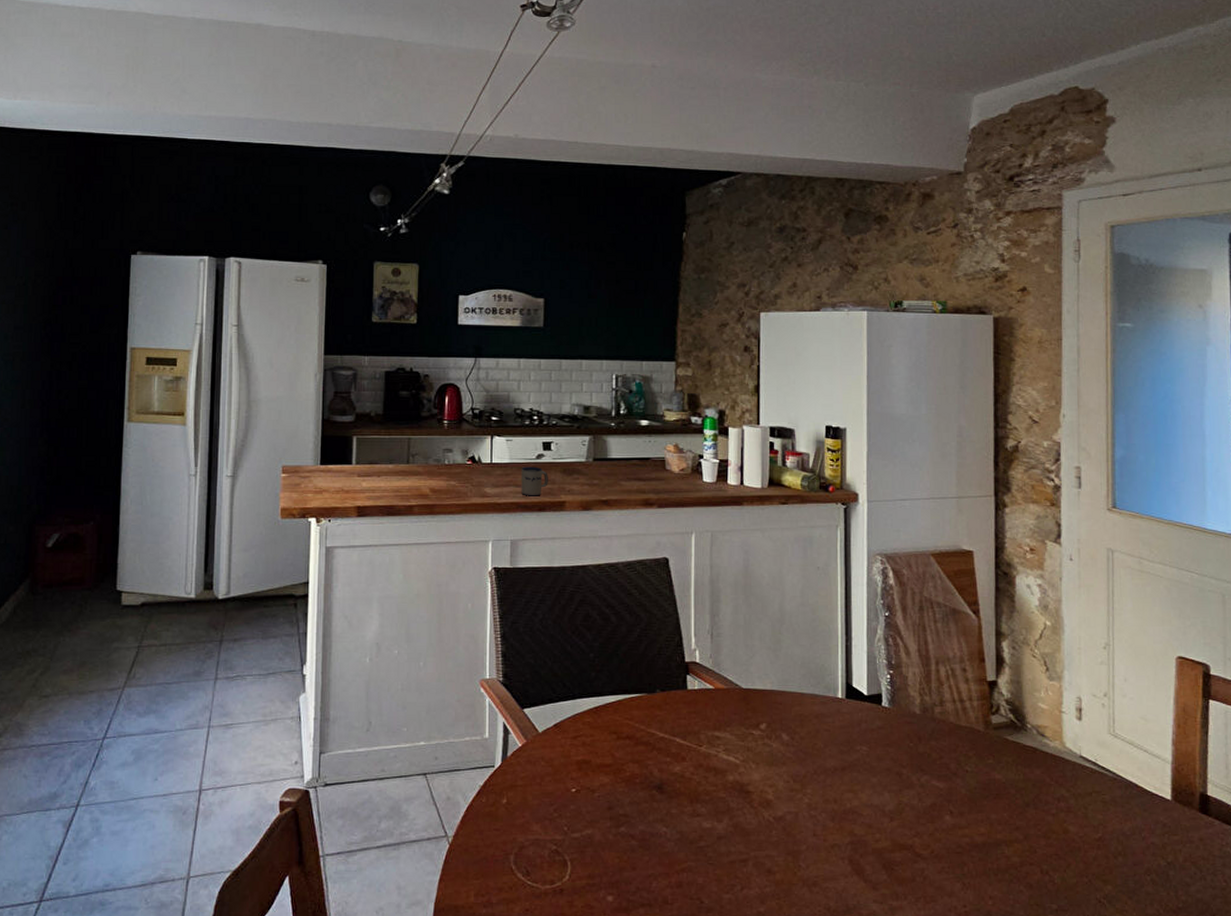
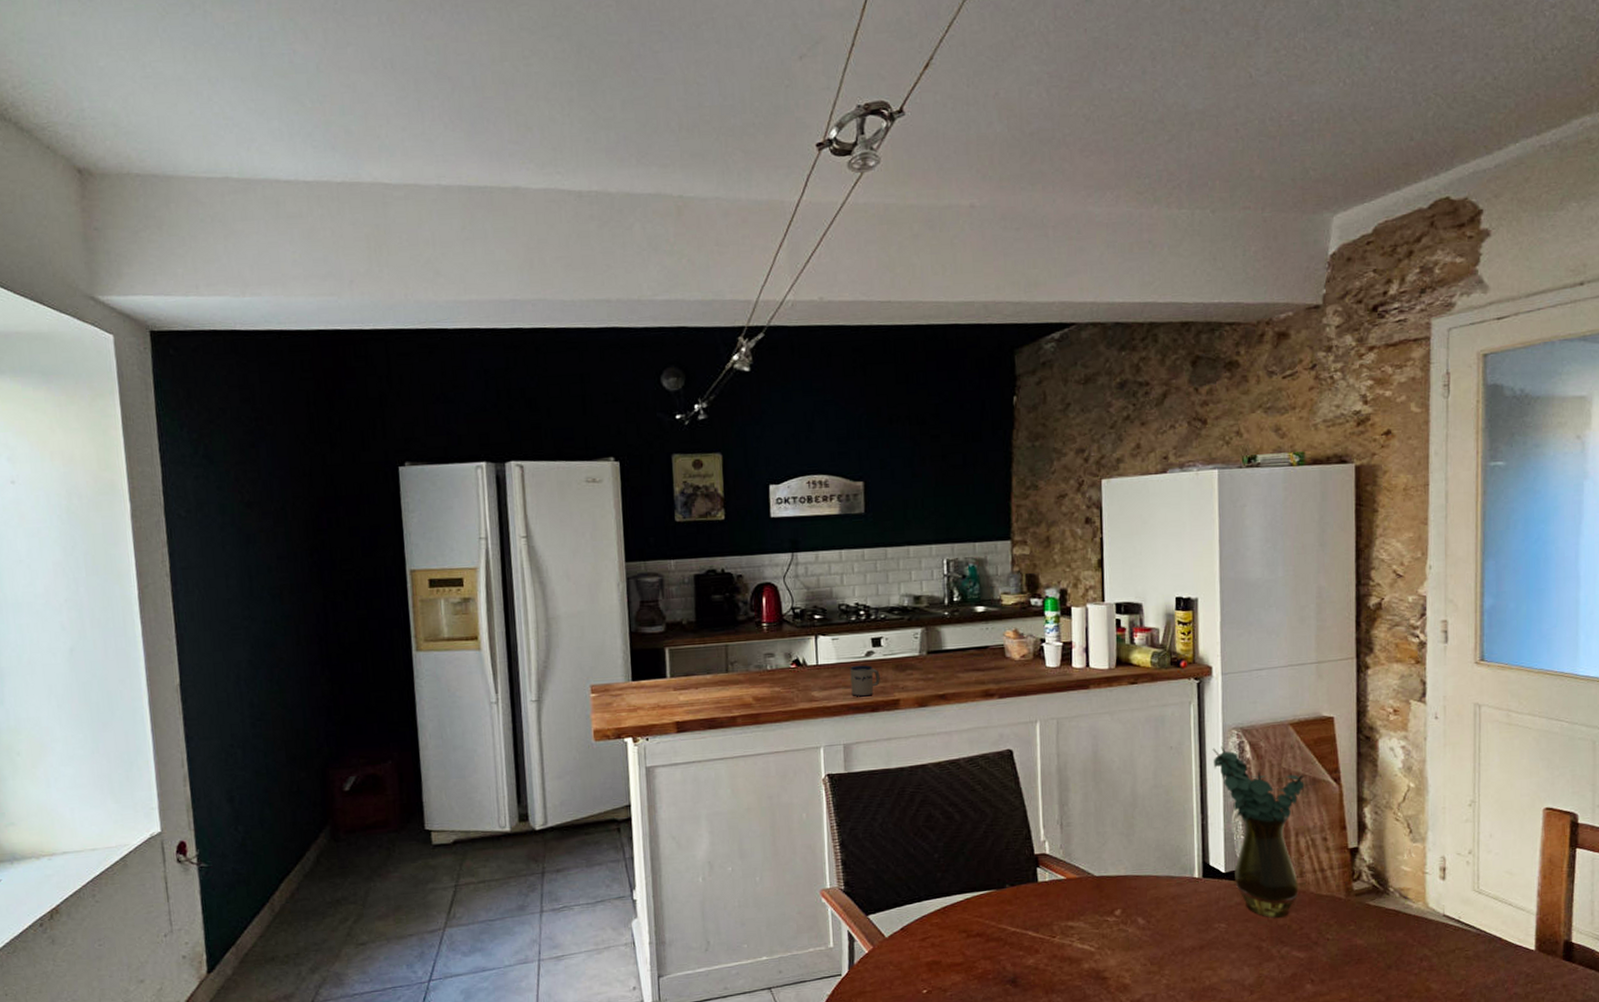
vase: none [857,570,945,745] -> present [1212,746,1305,918]

